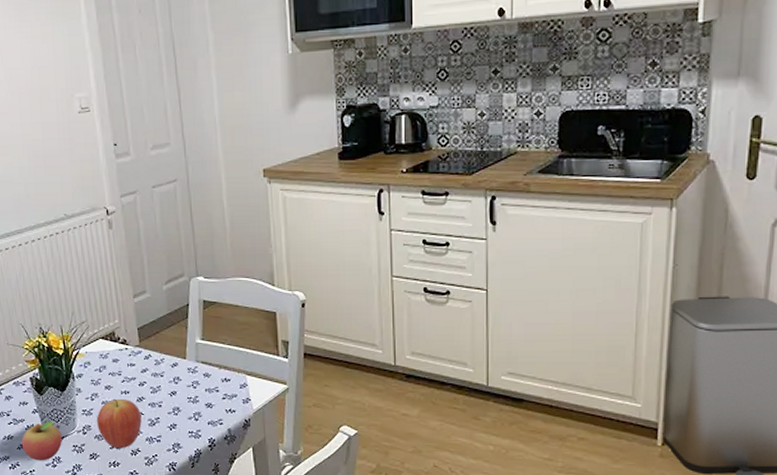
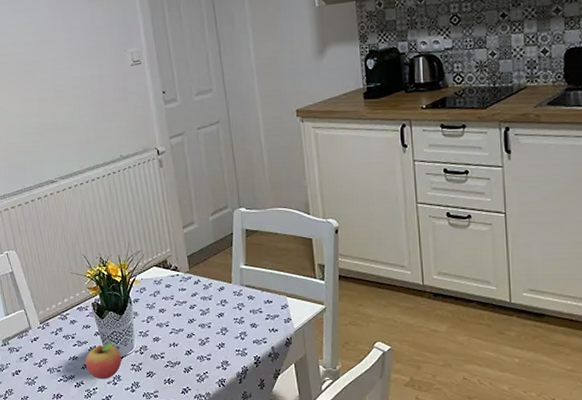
fruit: present [97,398,142,449] -> none [152,320,193,367]

